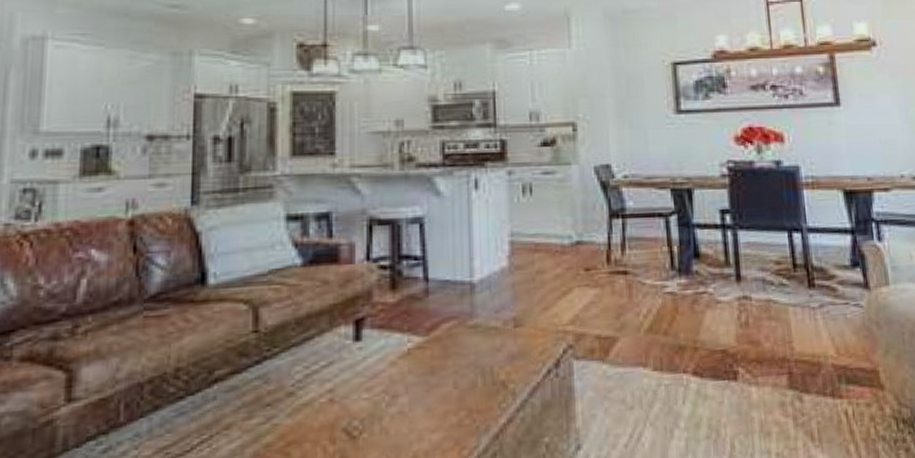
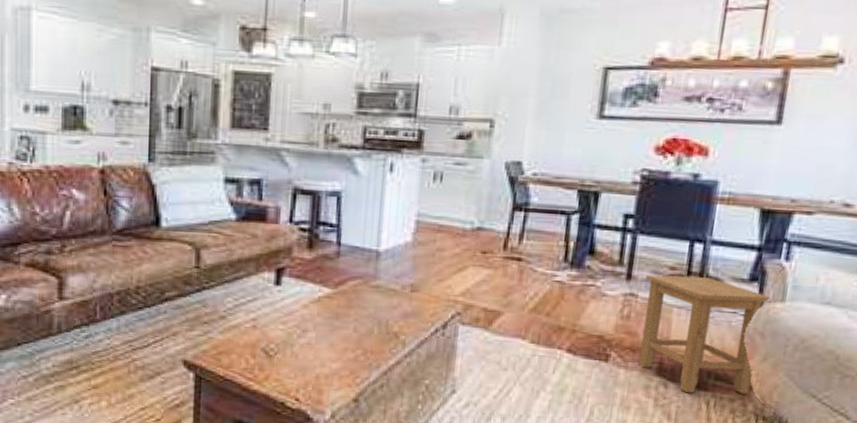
stool: none [755,268,882,405] -> present [638,274,771,395]

